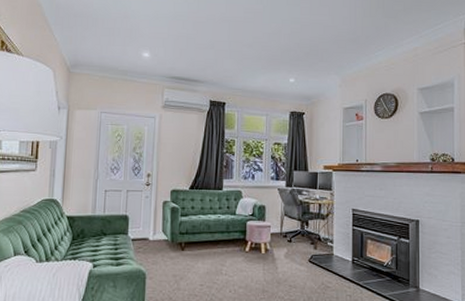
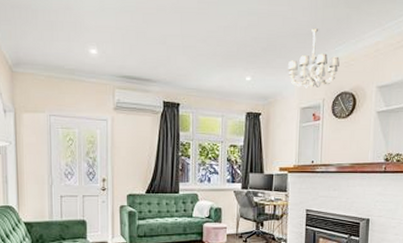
chandelier: none [330,35,380,90] -> present [288,28,340,89]

